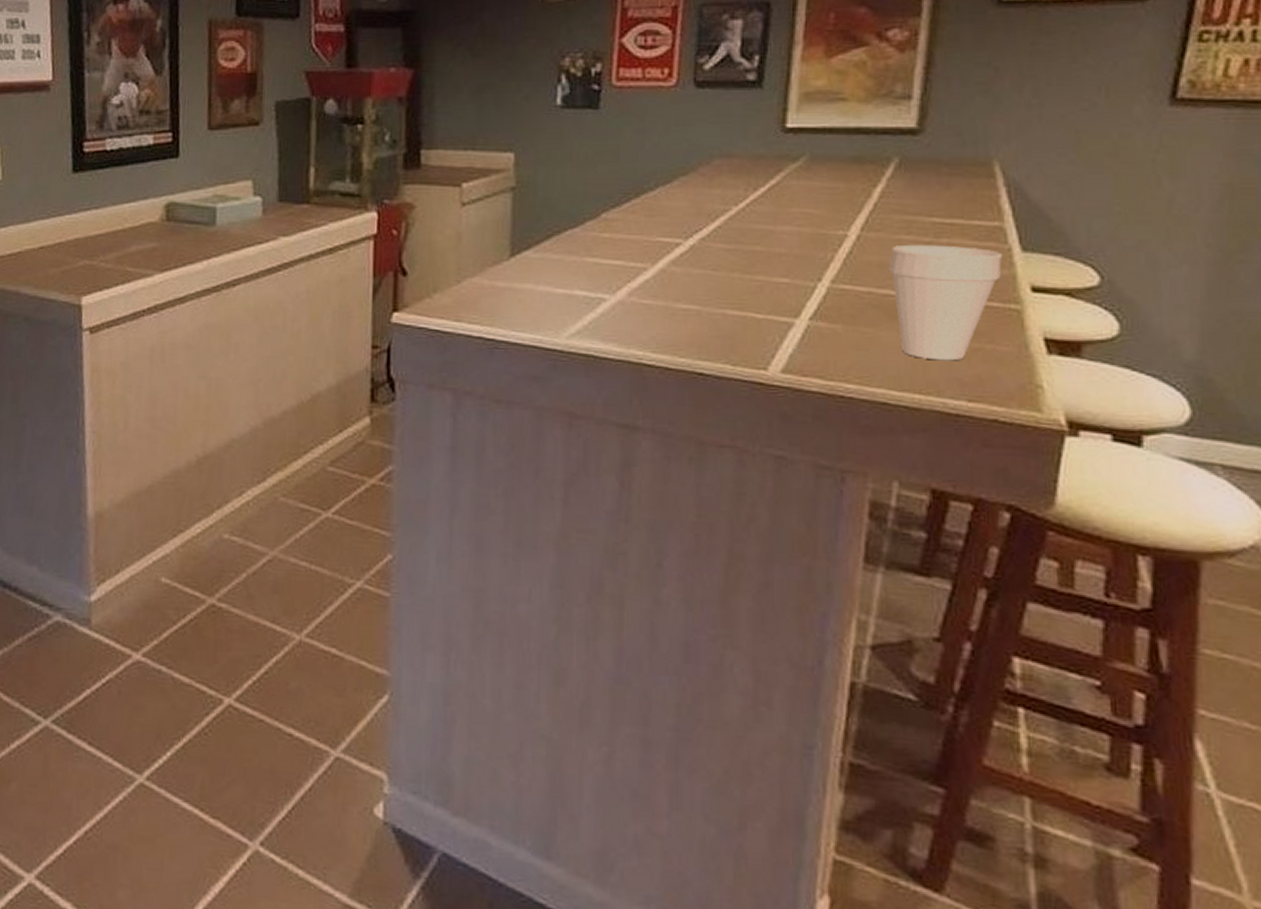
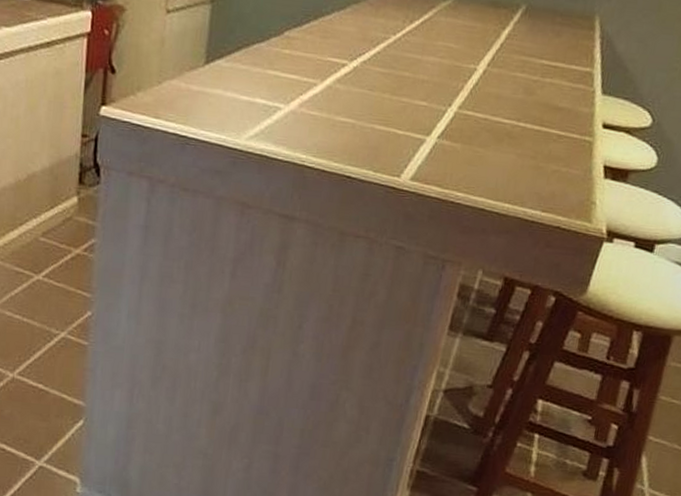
cup: present [888,244,1002,361] -> none [502,81,587,179]

